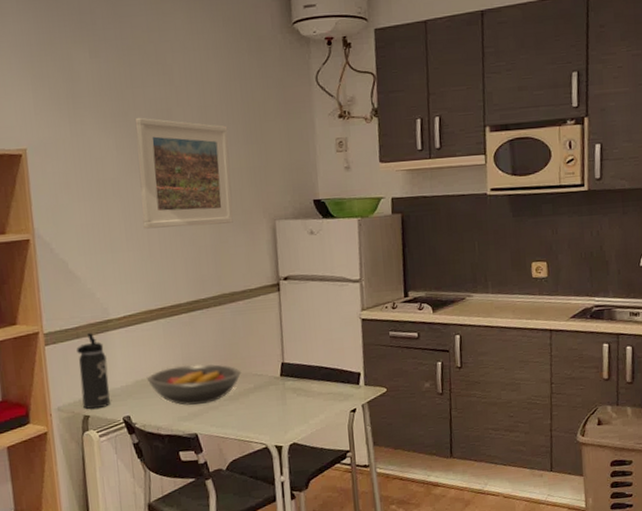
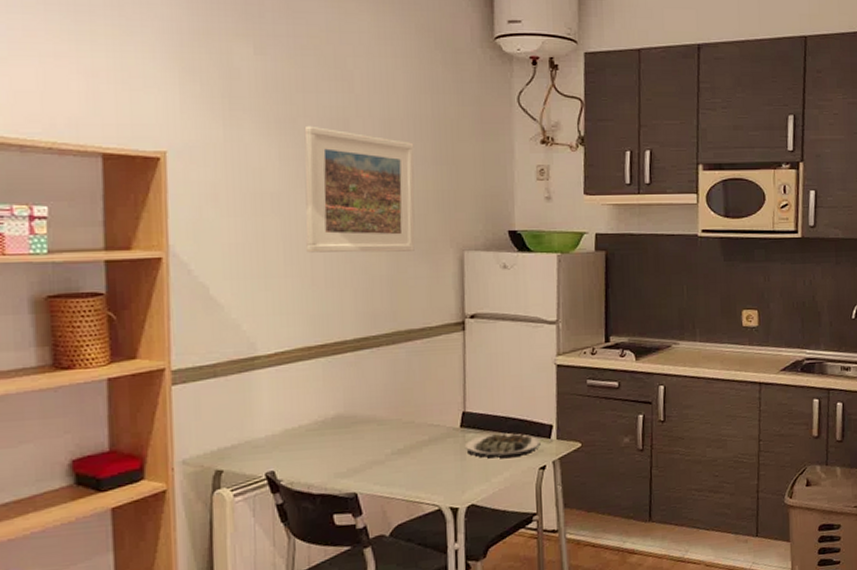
thermos bottle: present [77,333,111,410] -> none [212,371,252,463]
fruit bowl: present [148,363,241,405] -> none [300,411,413,460]
plate: none [286,380,351,403] -> present [466,433,541,458]

